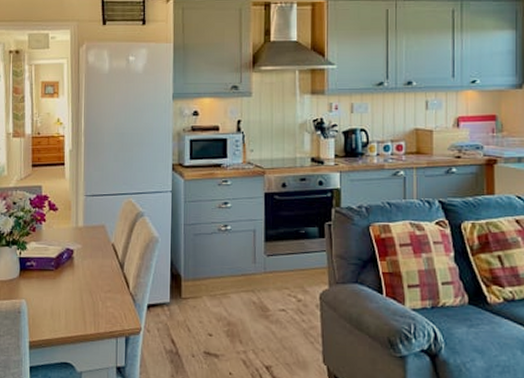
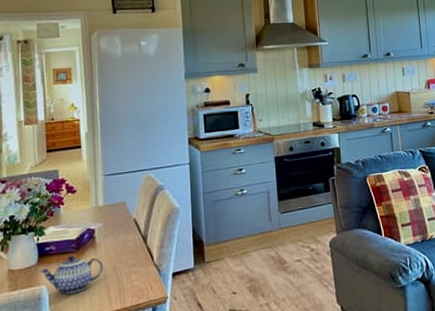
teapot: none [20,273,80,312] -> present [39,255,104,295]

